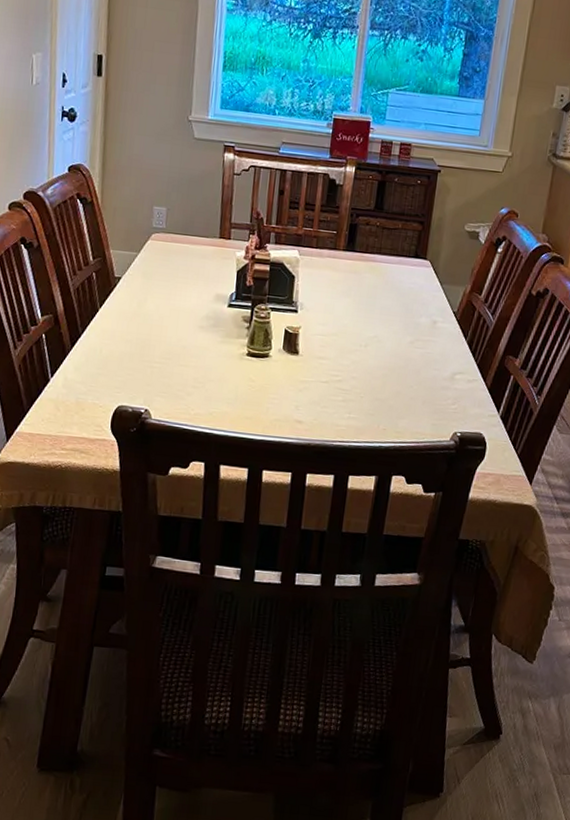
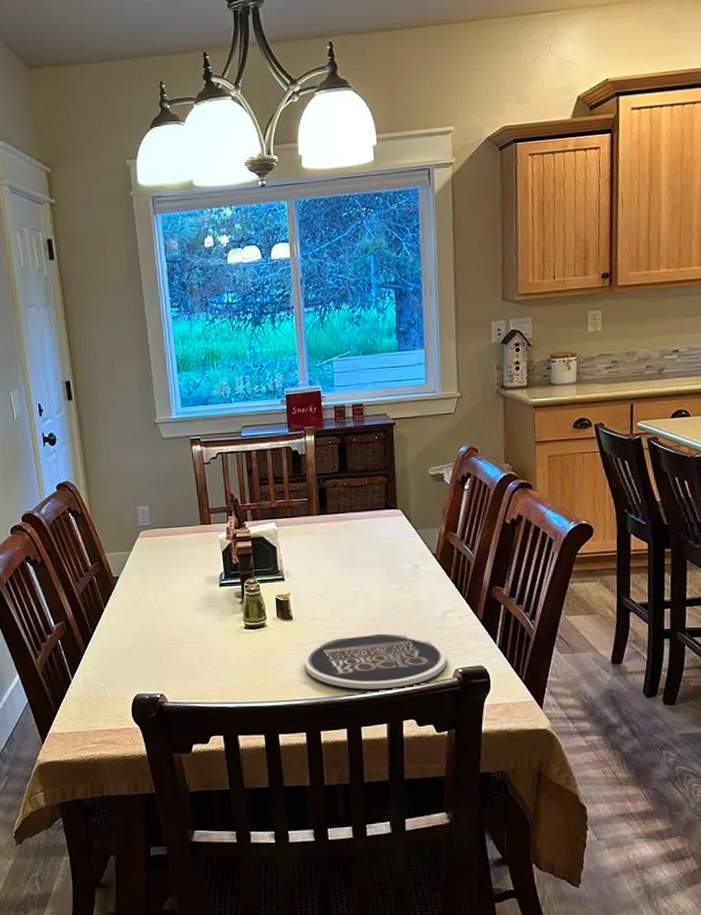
plate: none [301,381,448,442] -> present [303,633,447,690]

